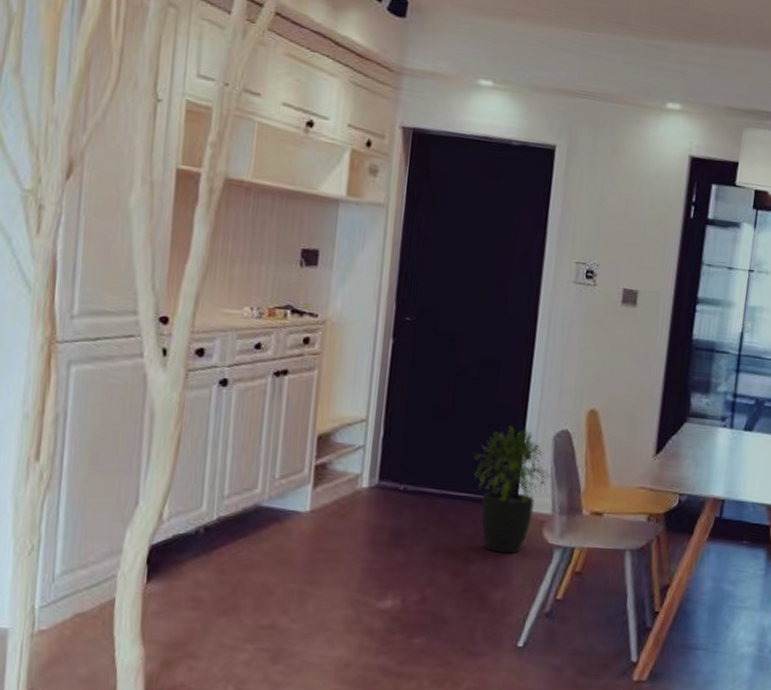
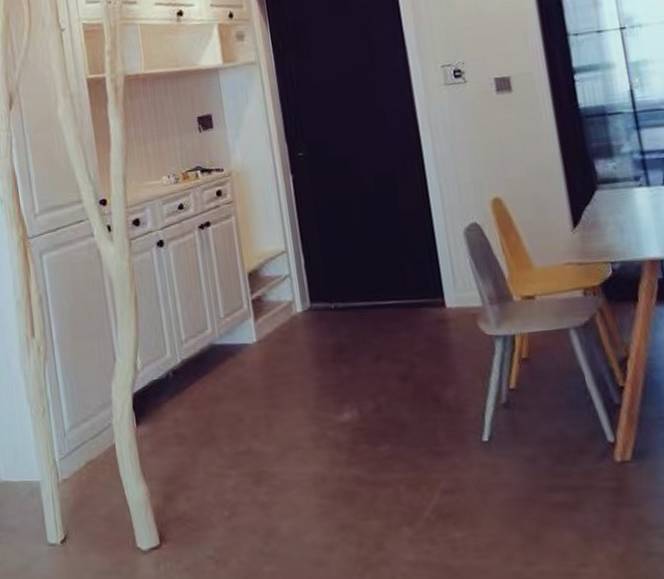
potted plant: present [473,425,553,554] -> none [391,229,474,352]

